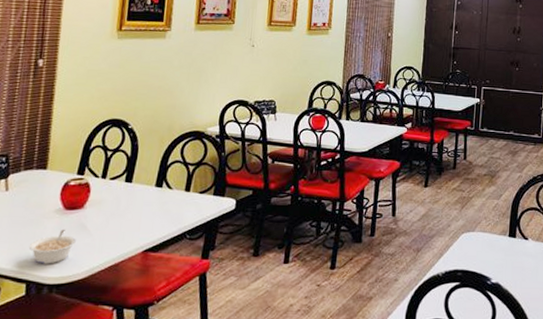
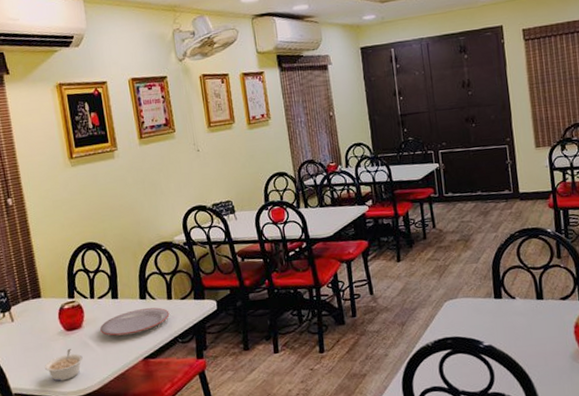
plate: none [103,197,184,224] -> present [100,307,170,336]

